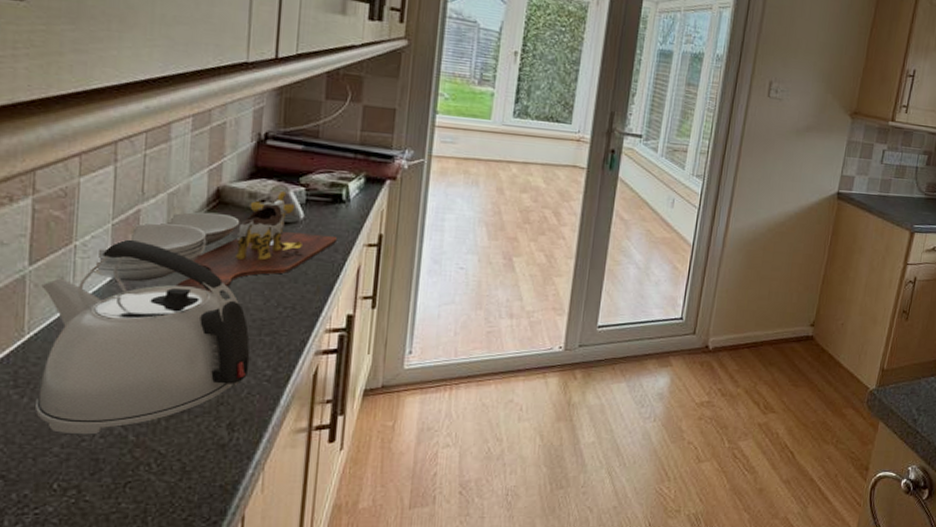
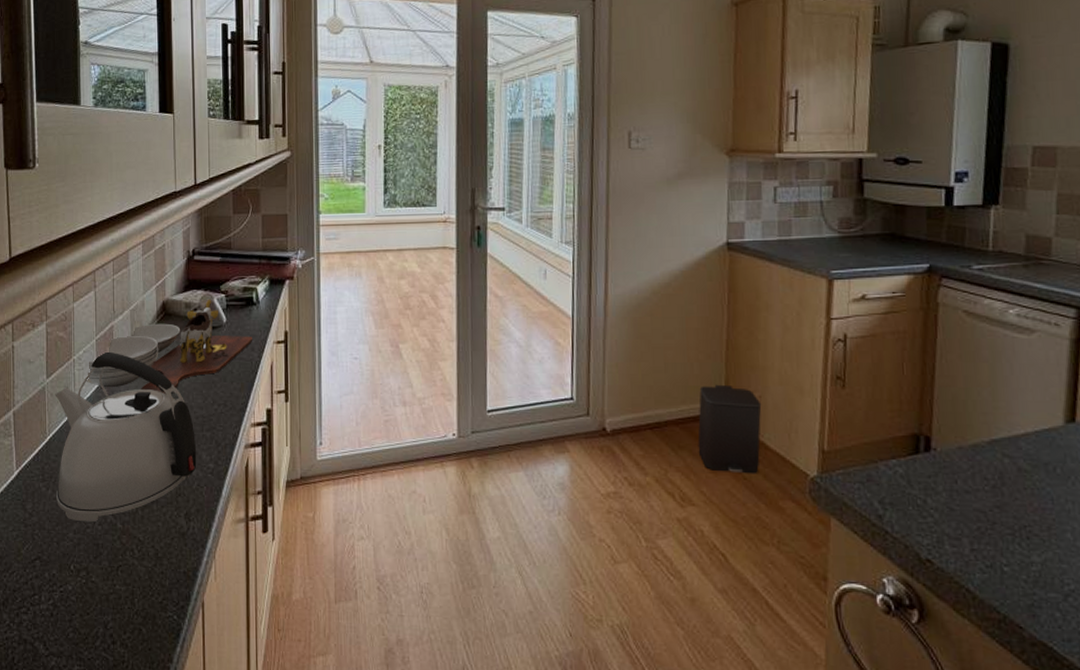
pedal bin: none [785,312,843,387] -> present [697,384,762,474]

